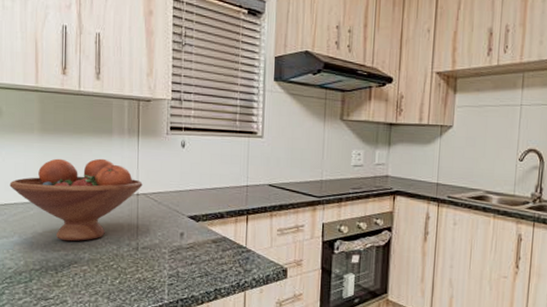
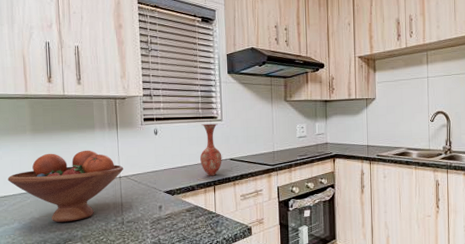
vase: none [233,140,259,203] -> present [200,124,222,176]

